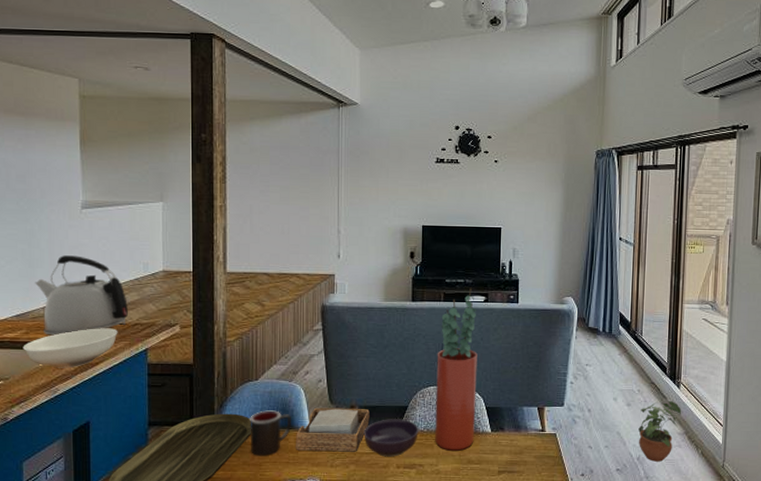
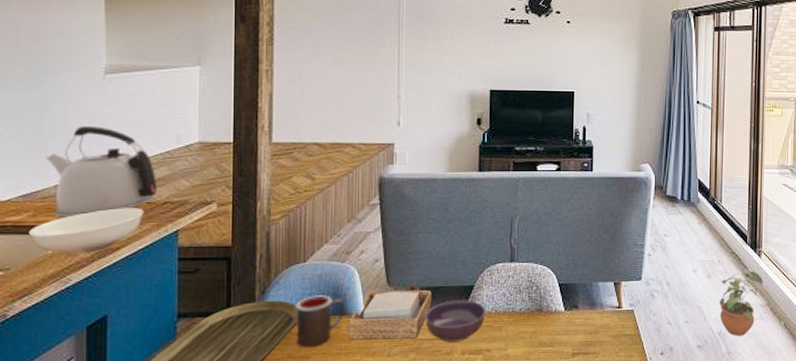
vase: present [435,288,477,452] -> none [504,156,549,334]

